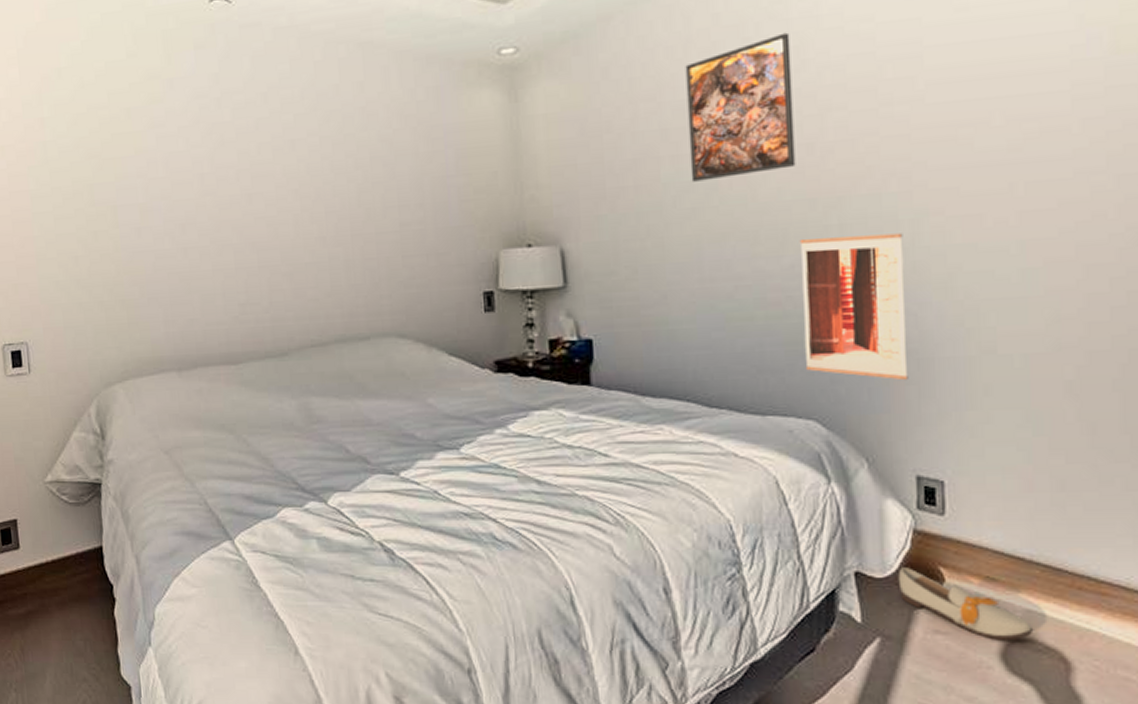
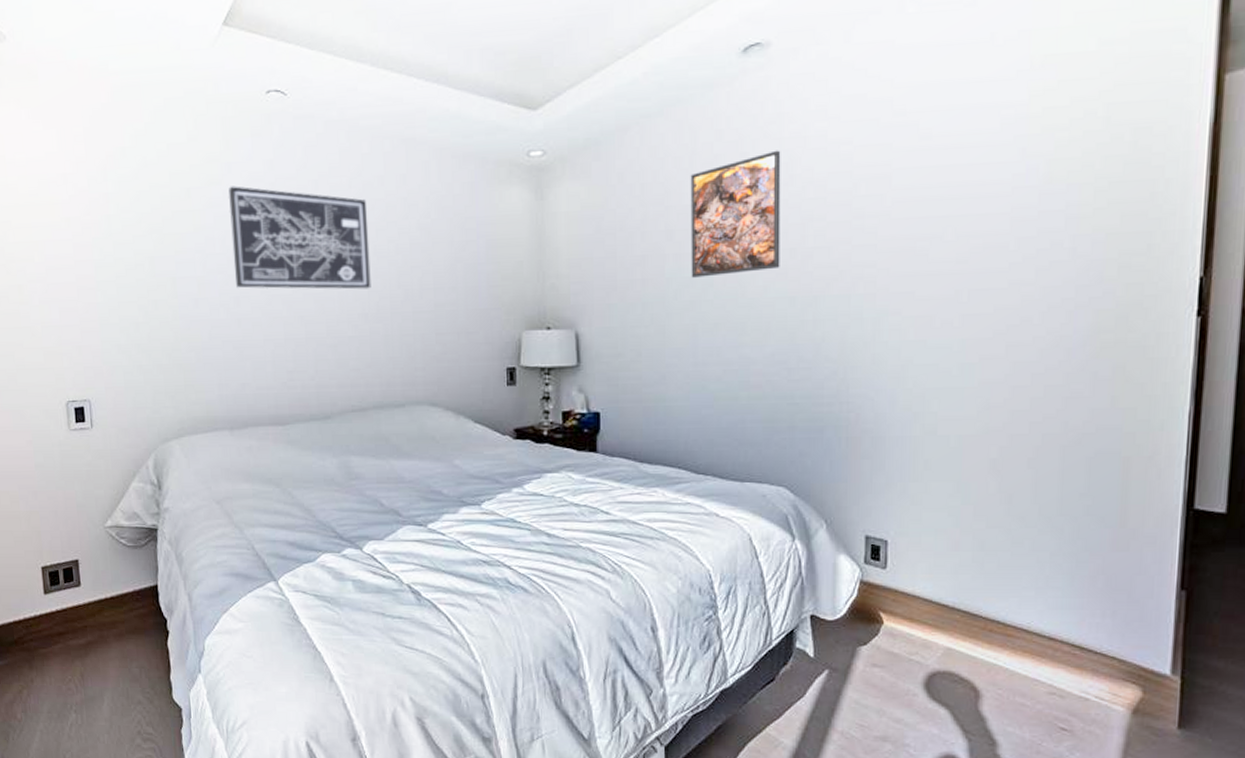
wall art: none [171,103,329,214] -> present [228,186,371,290]
wall art: present [799,233,909,381] -> none [779,329,866,455]
shoe: present [897,567,1034,641] -> none [845,612,952,673]

